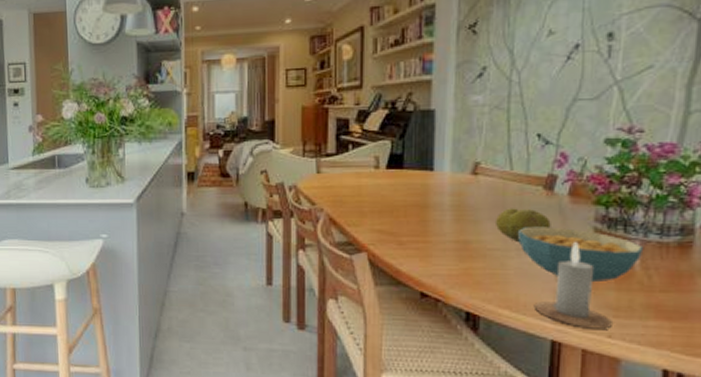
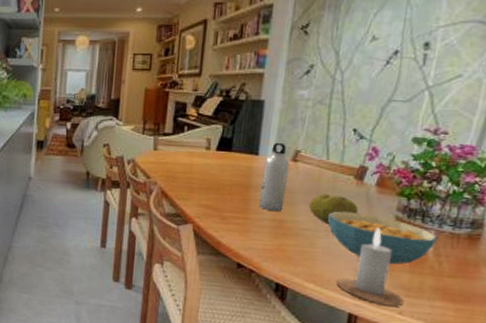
water bottle: none [440,155,470,232] -> present [259,142,290,212]

